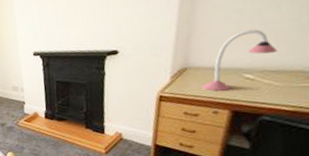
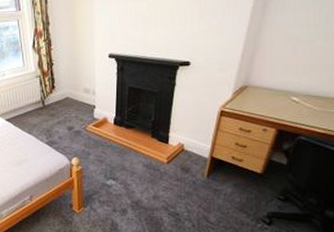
desk lamp: present [202,29,277,91] -> none [257,56,320,110]

